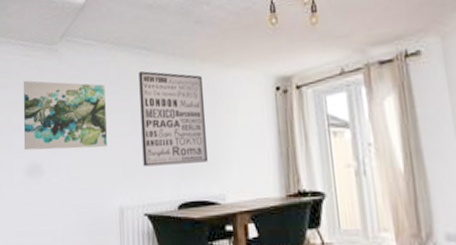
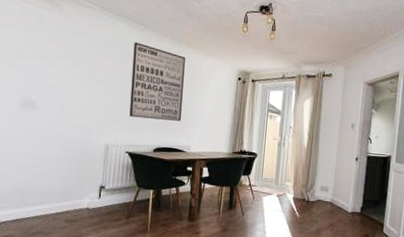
wall art: present [23,80,107,151] -> none [19,24,103,97]

